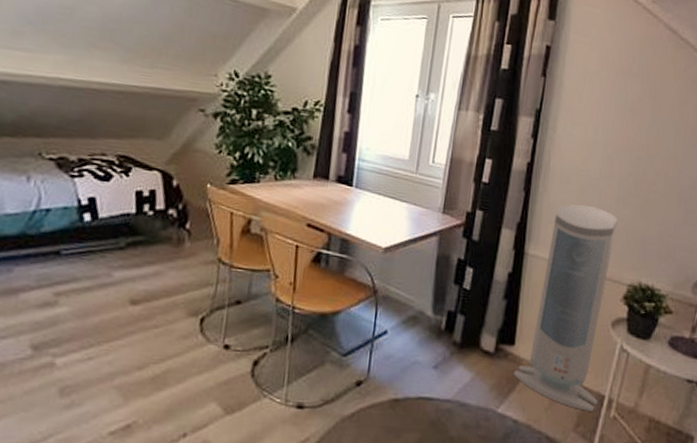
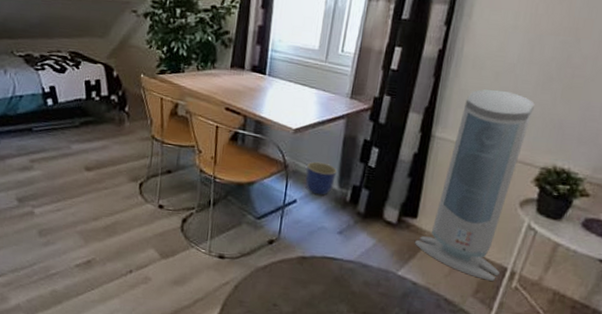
planter: none [396,285,430,324] -> present [305,161,337,195]

